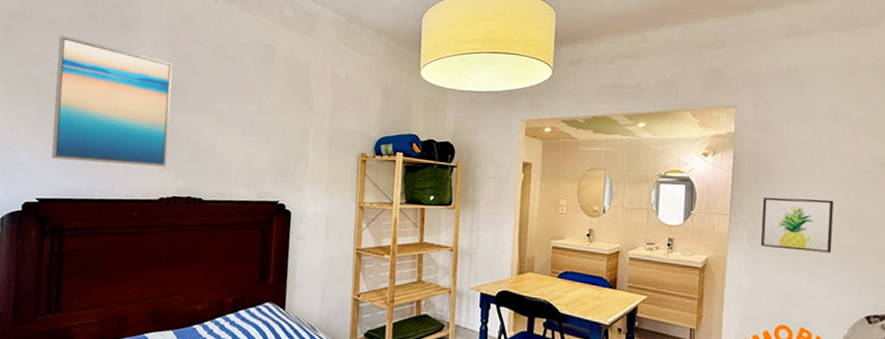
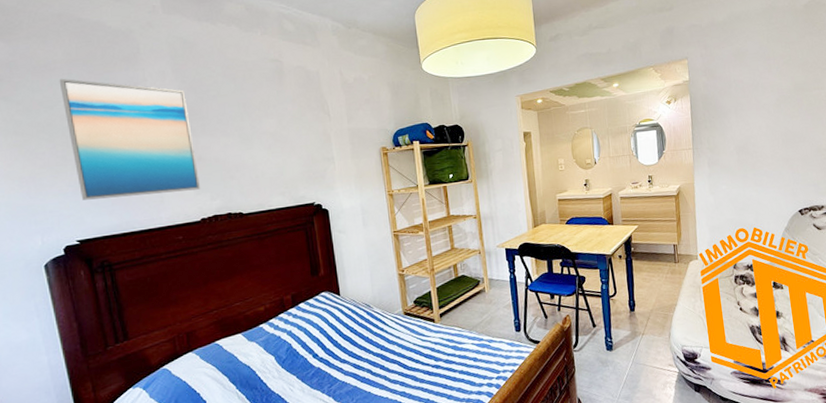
wall art: present [760,197,834,253] -> none [716,124,771,170]

